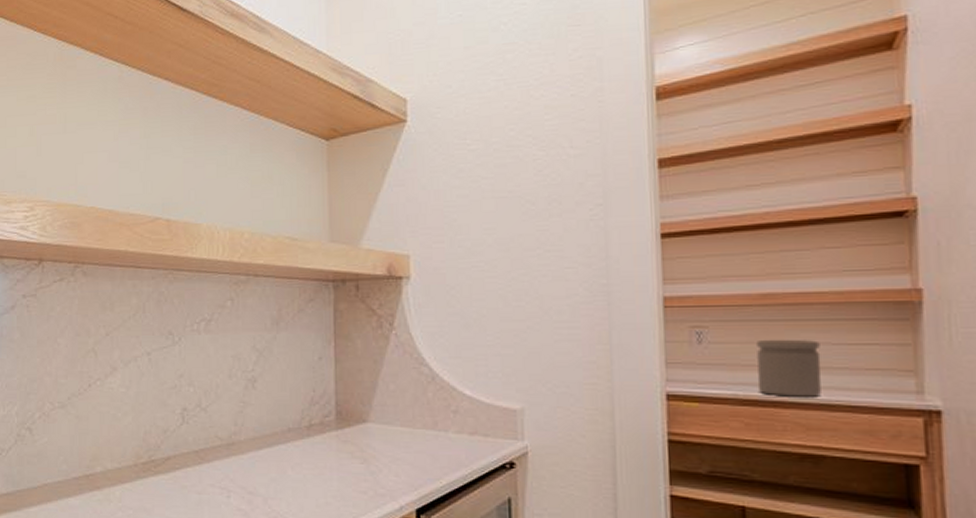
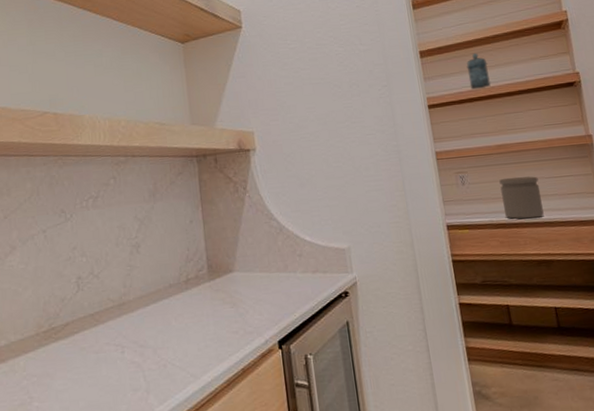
canister: none [729,163,766,216] -> present [466,52,491,90]

